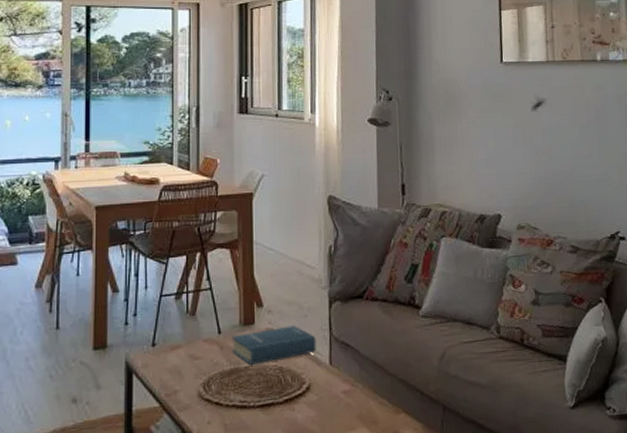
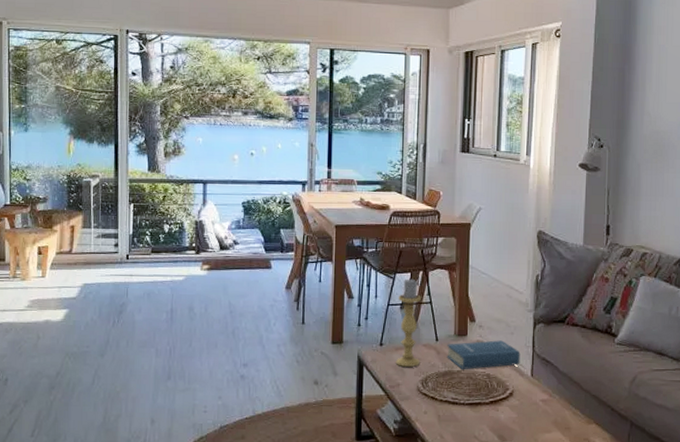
candle holder: none [171,262,201,369] -> present [395,278,421,367]

